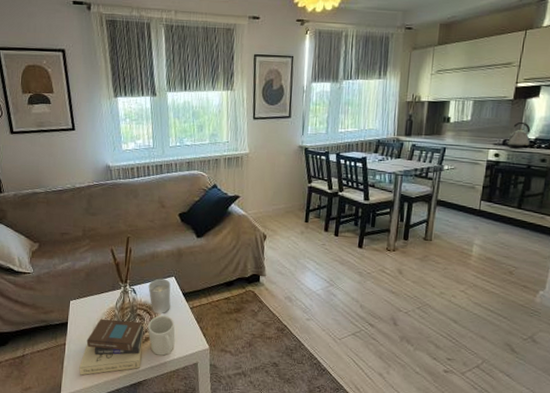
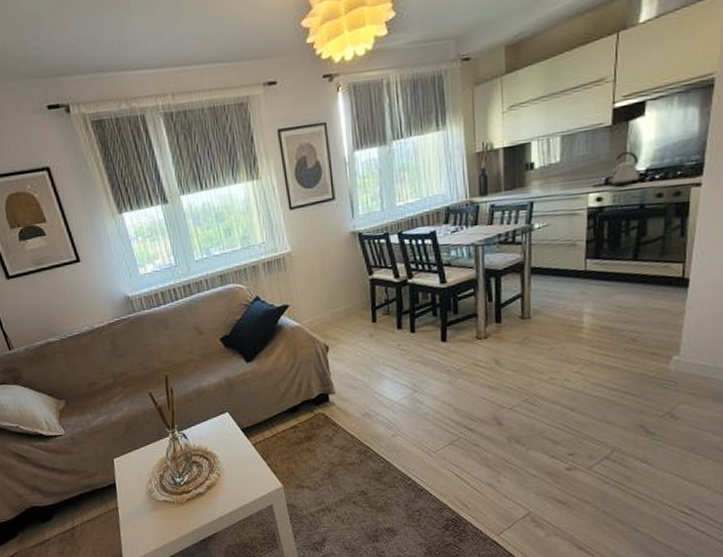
books: present [79,318,145,376] -> none [138,469,208,539]
candle holder: present [148,278,171,314] -> none [199,416,230,458]
mug: present [148,315,175,356] -> none [207,458,243,504]

